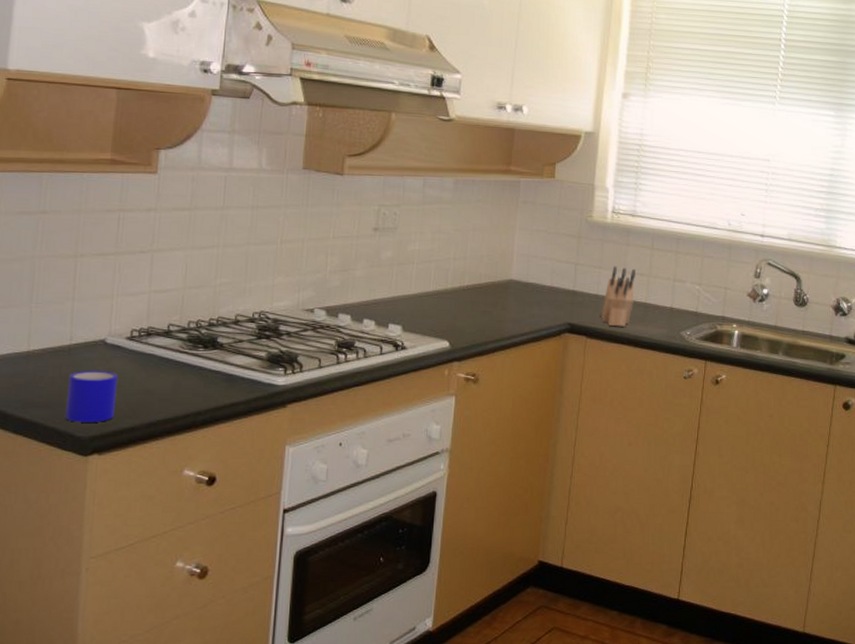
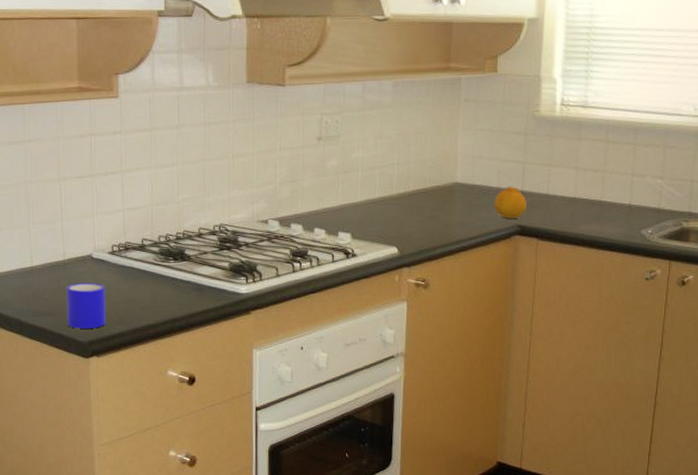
fruit: none [546,286,577,317] -> present [494,186,526,219]
knife block: present [601,266,636,327] -> none [553,162,590,227]

